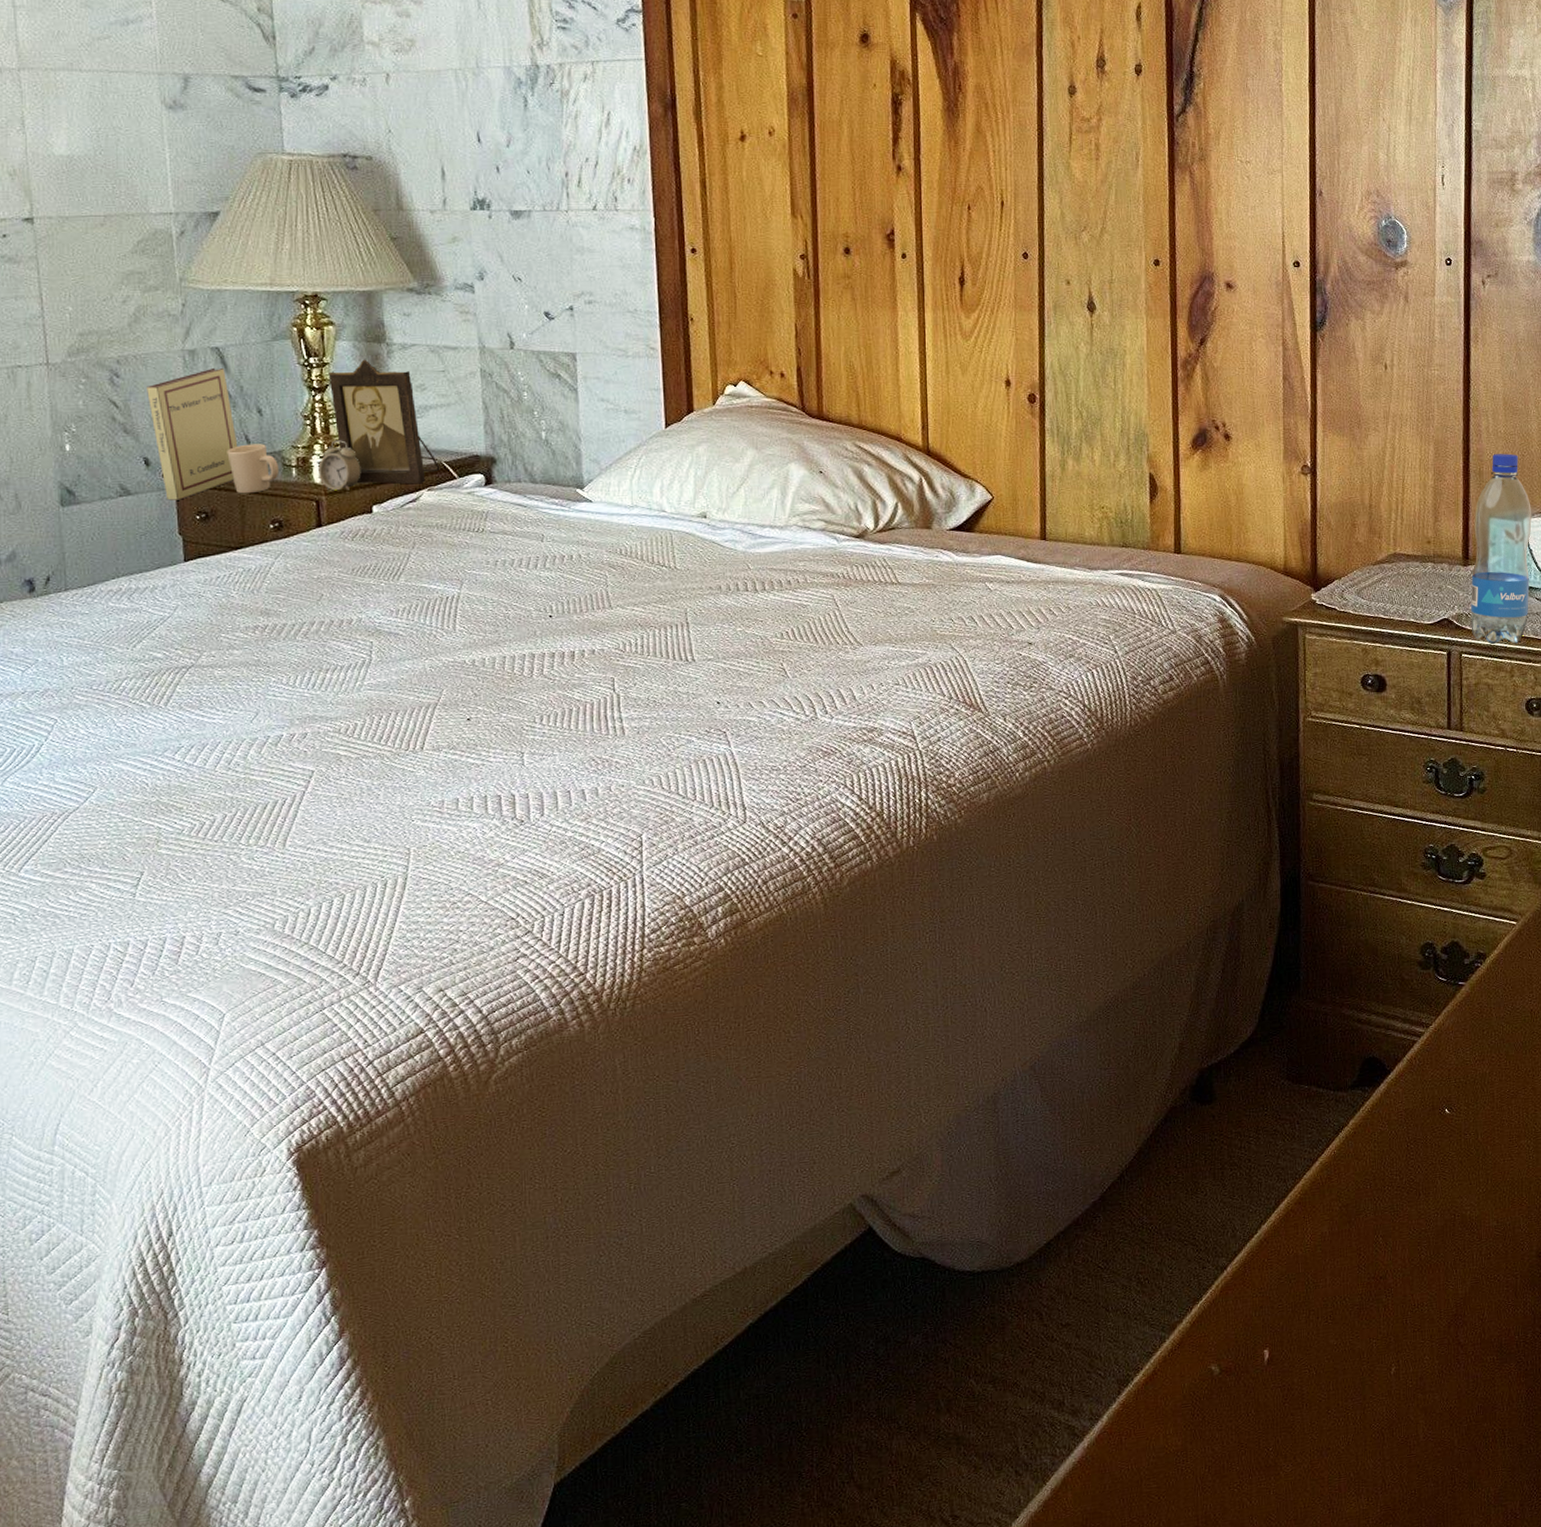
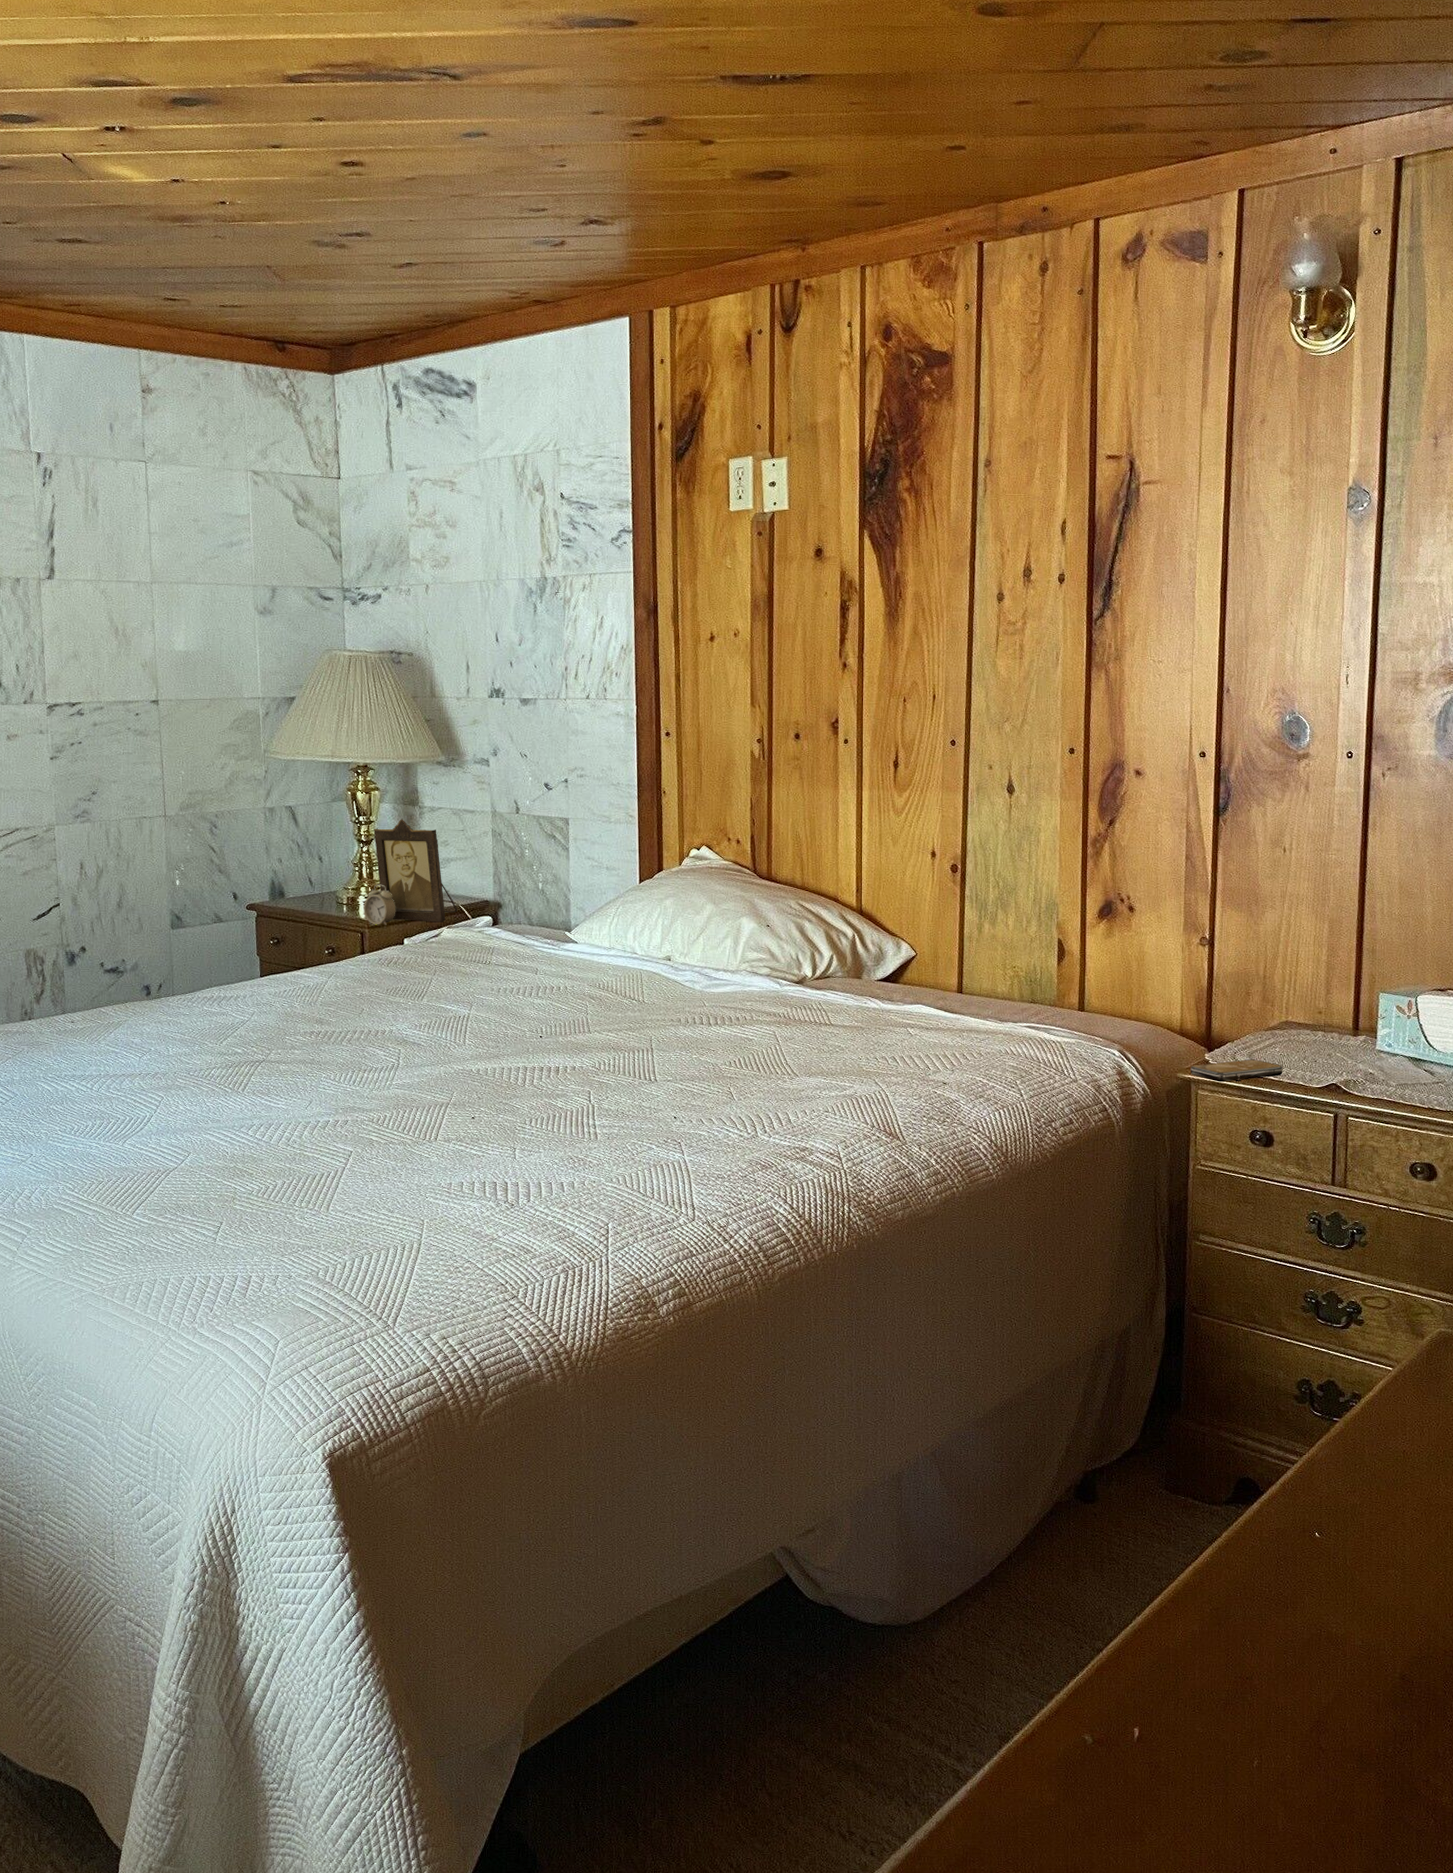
book: present [147,367,238,501] -> none [237,822,303,928]
mug: present [227,444,280,494] -> none [295,885,334,925]
mobile phone: none [1296,597,1393,624] -> present [1190,1059,1283,1082]
bottle: present [1470,453,1532,645] -> none [1358,934,1423,1112]

